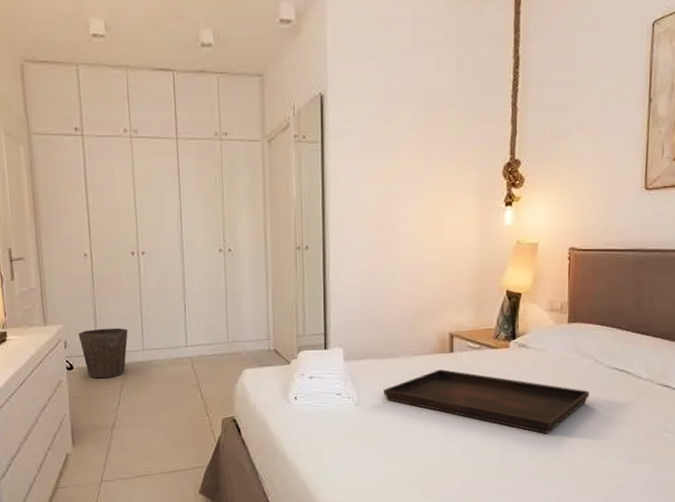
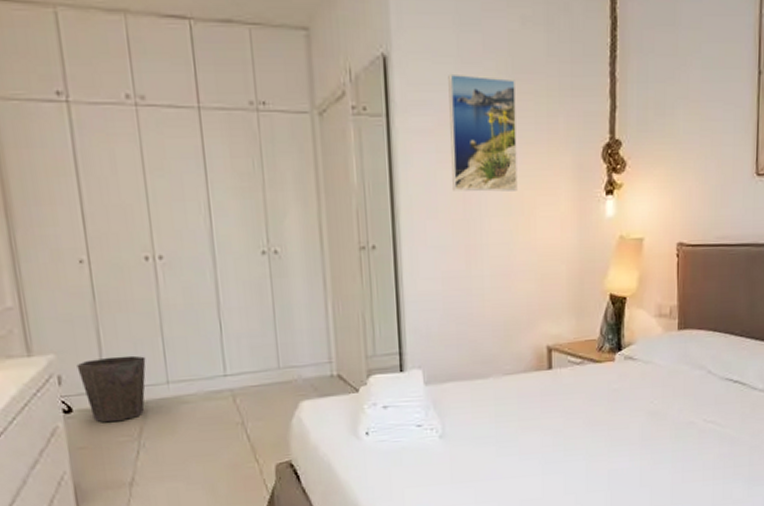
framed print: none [373,107,429,203] -> present [448,73,518,192]
serving tray: present [384,369,590,434] -> none [473,389,703,458]

